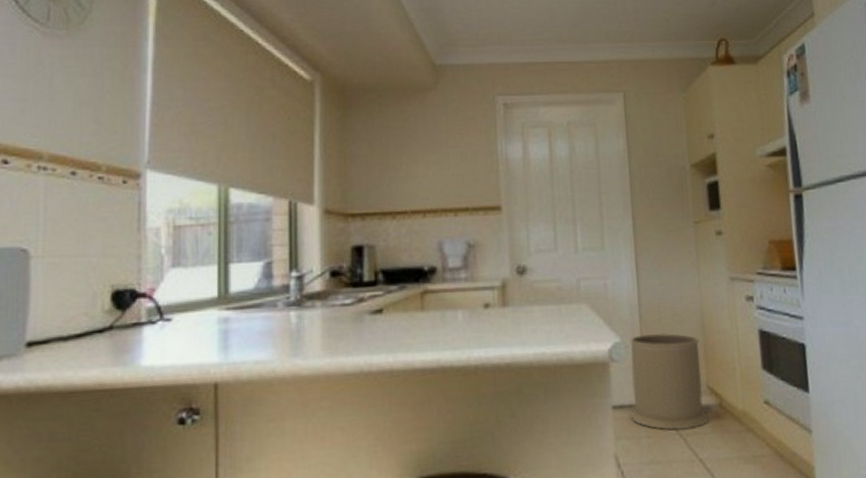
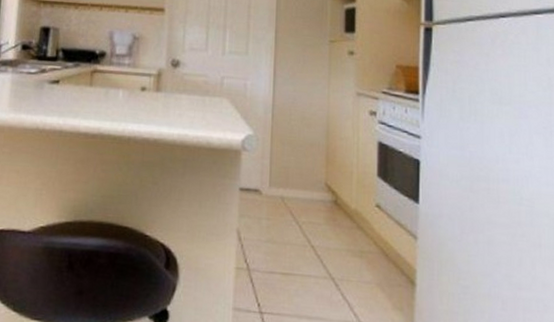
trash can: present [630,333,708,431] -> none [255,130,323,219]

